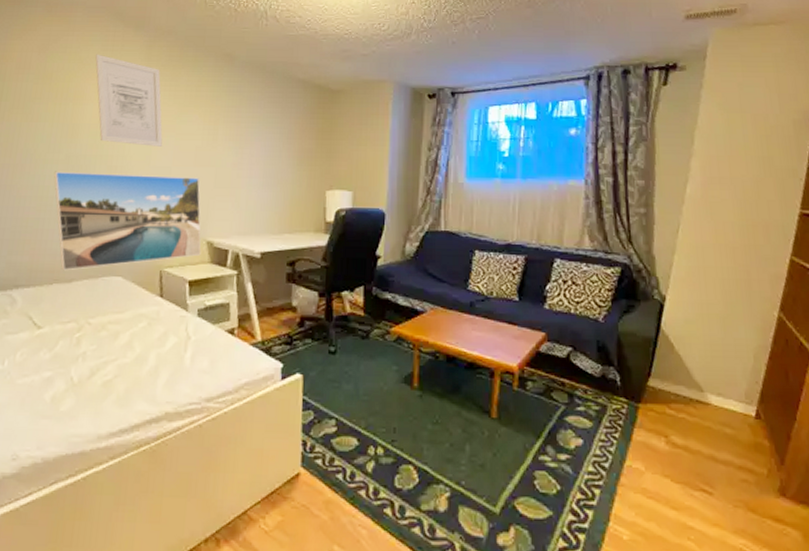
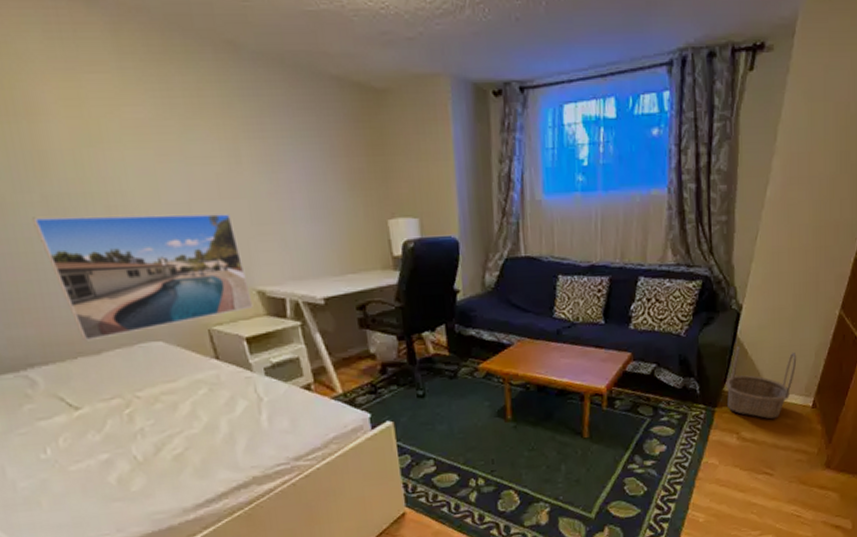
wall art: present [95,54,163,147] -> none [38,44,170,177]
basket: none [650,337,733,426] -> present [725,345,797,419]

